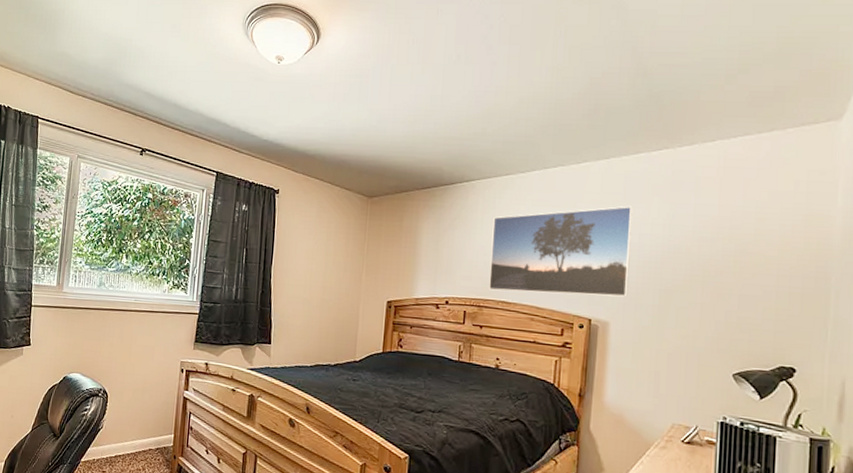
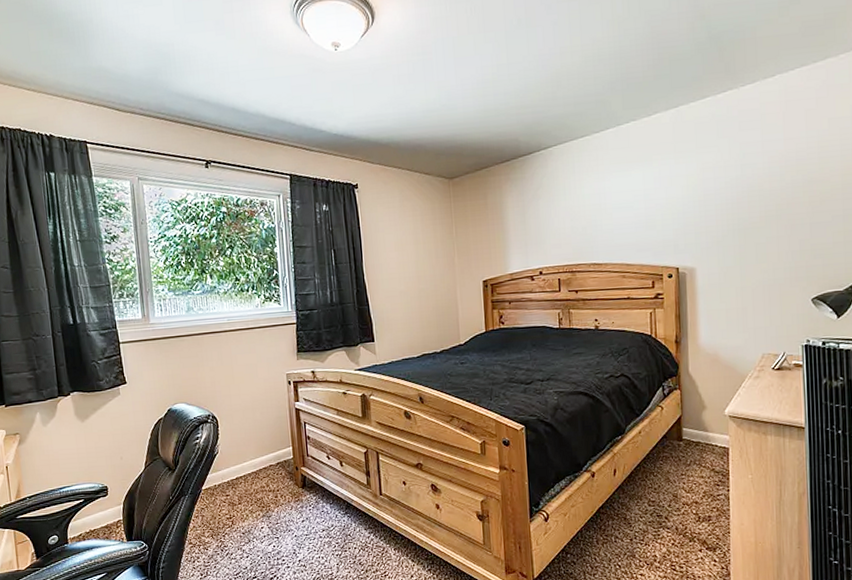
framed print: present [489,206,633,297] -> none [575,151,710,255]

